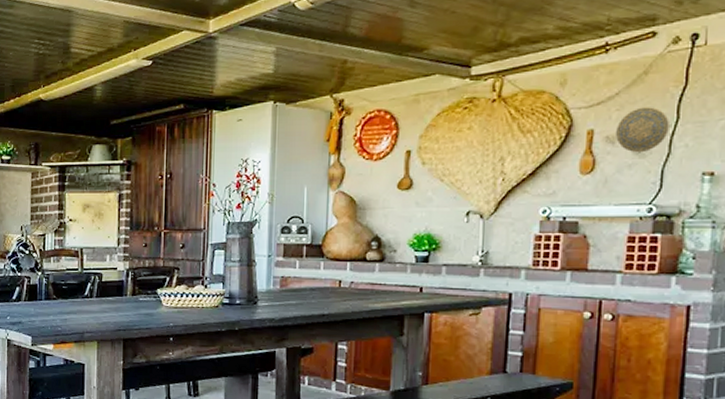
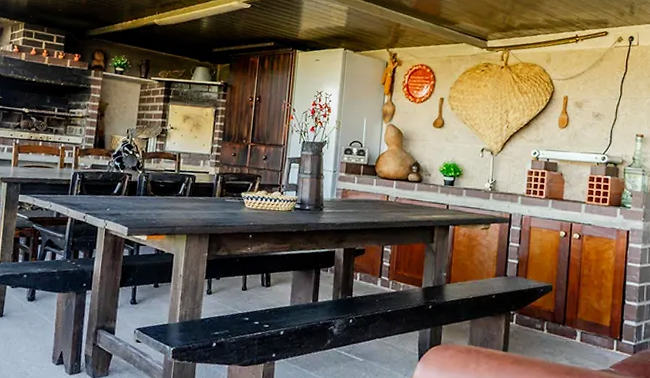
decorative plate: present [616,107,669,153] -> none [582,84,616,117]

